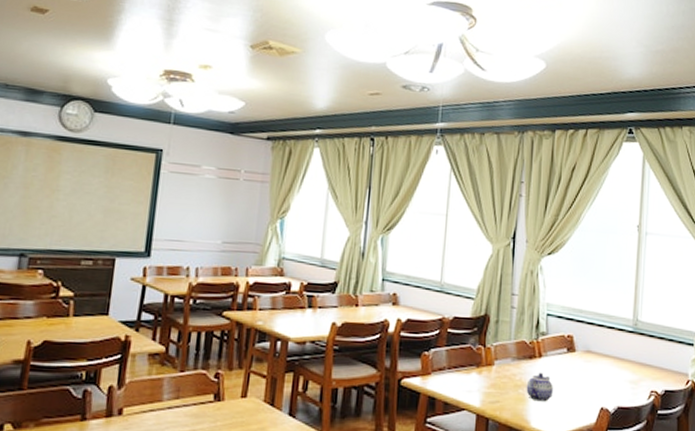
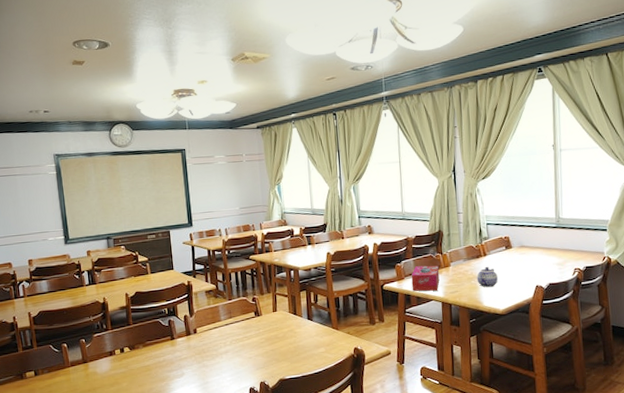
tissue box: none [439,359,479,397] -> present [411,265,440,291]

